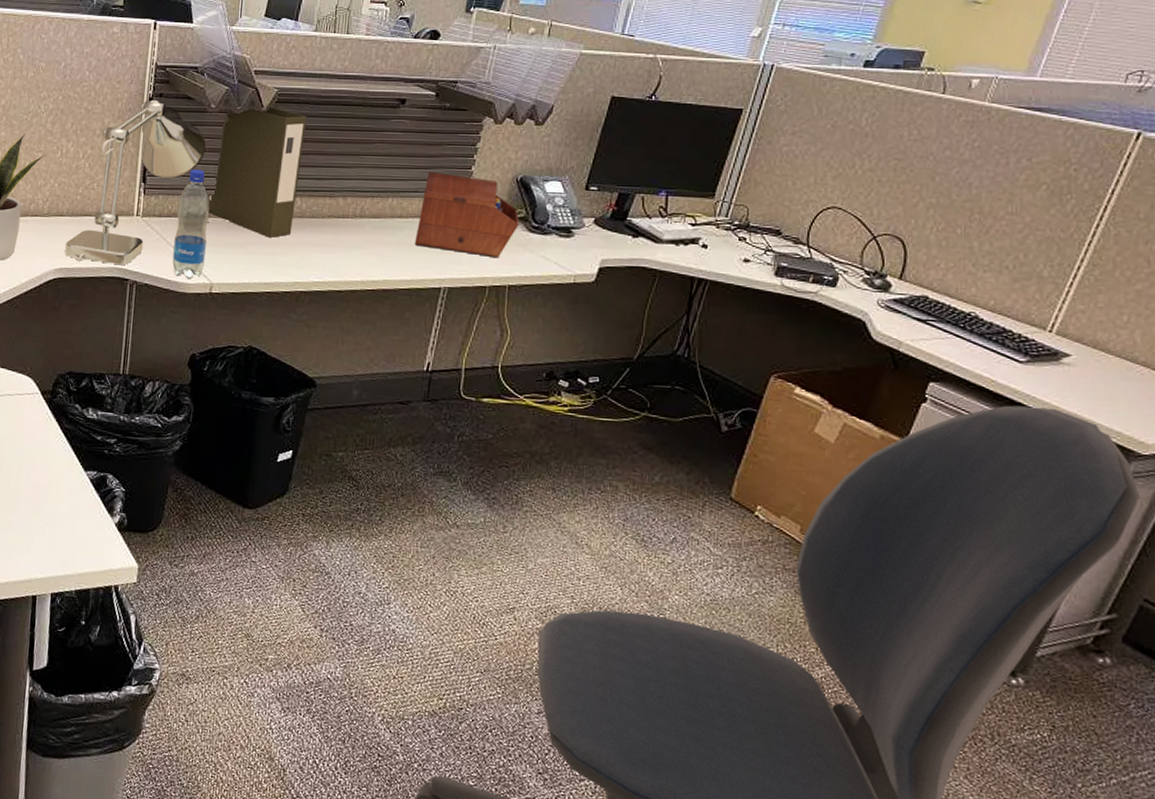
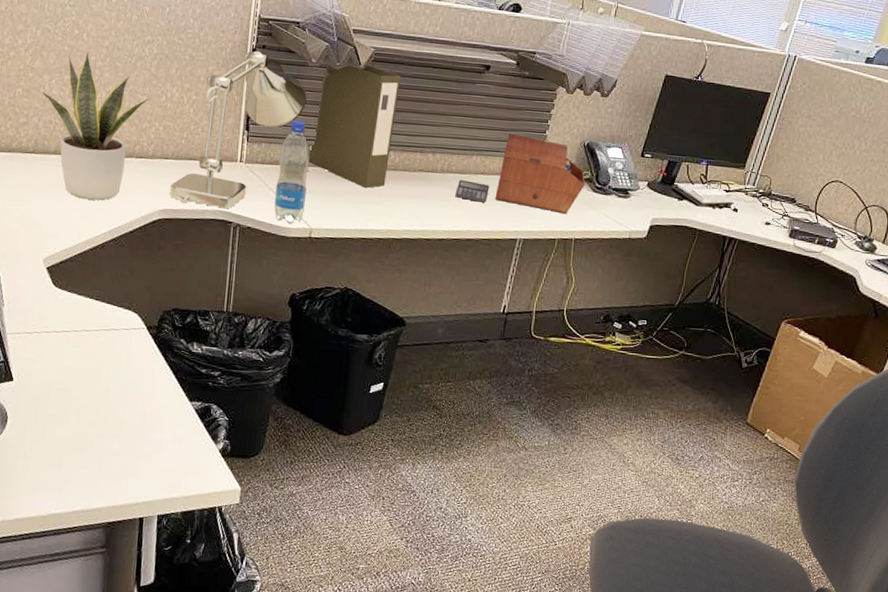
calculator: none [369,225,408,249] -> present [455,180,490,203]

